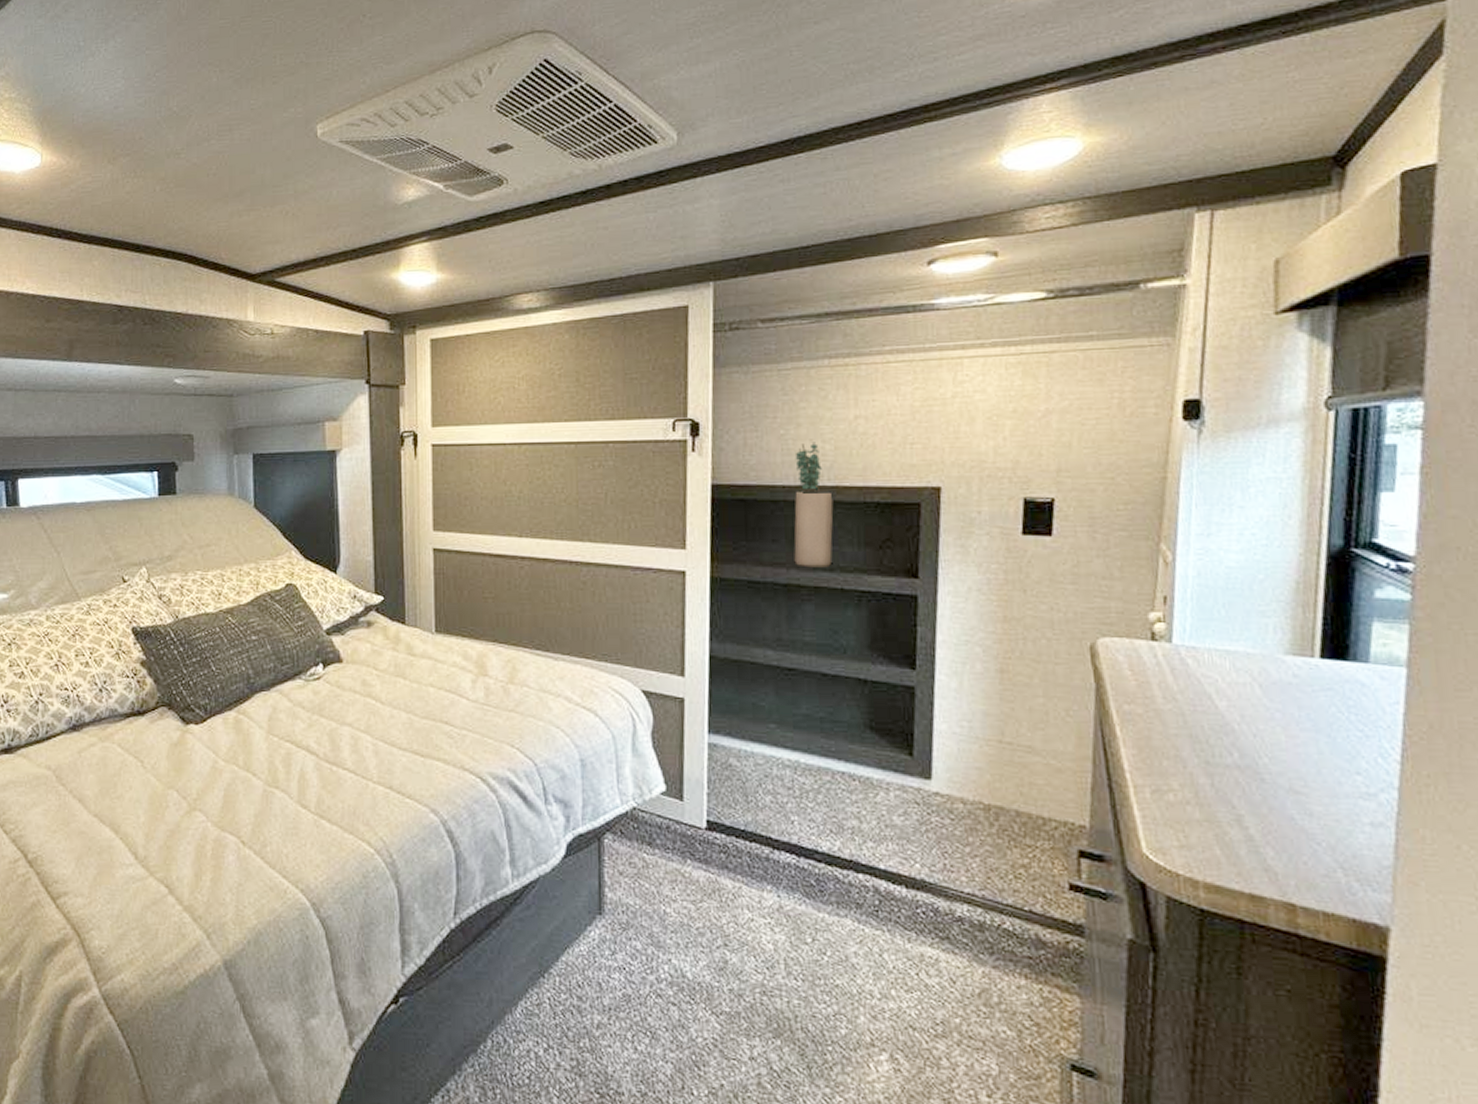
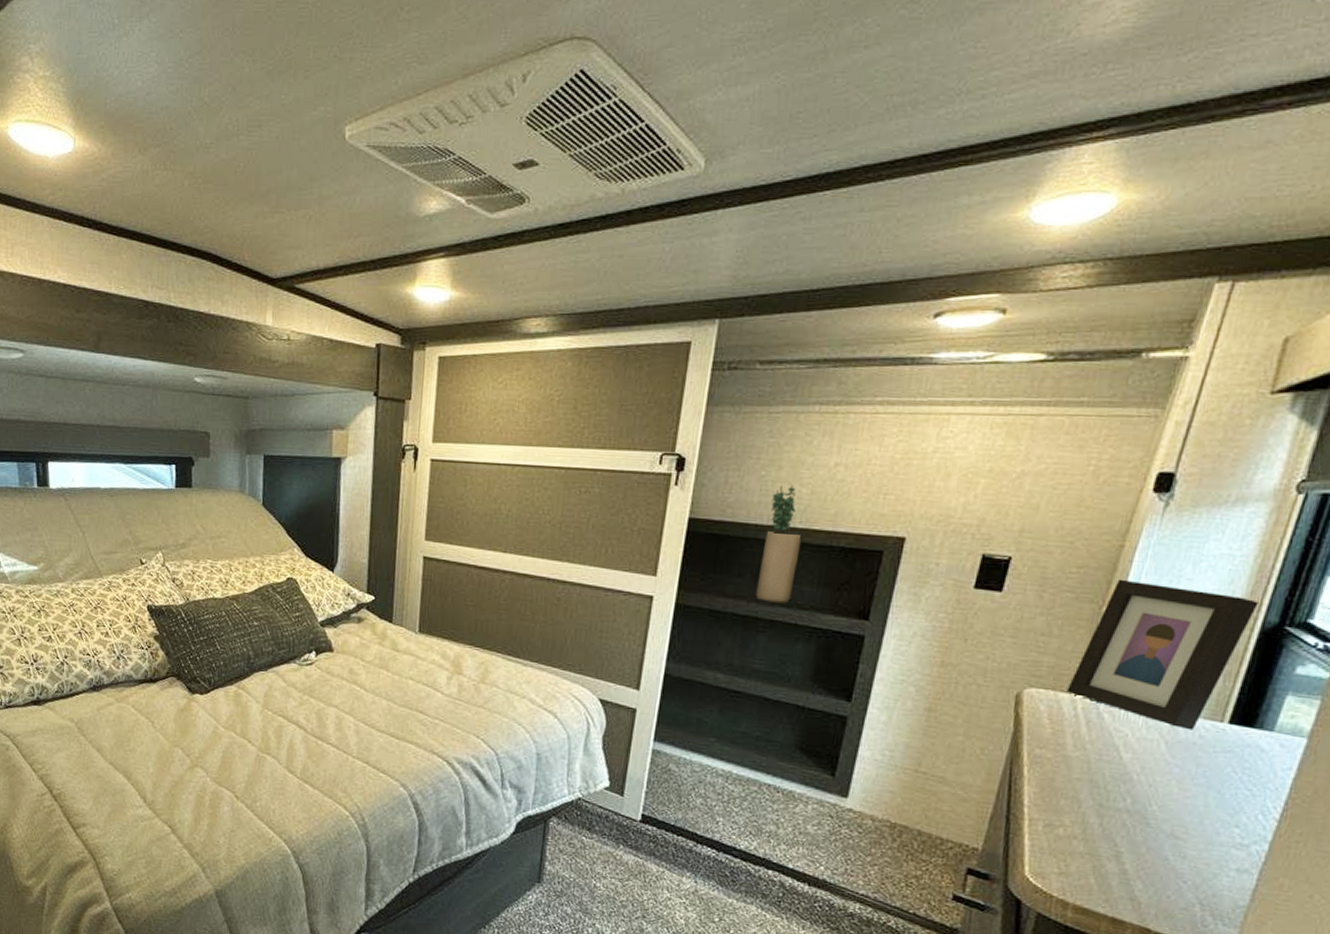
picture frame: none [1142,512,1318,669] -> present [1066,579,1259,730]

